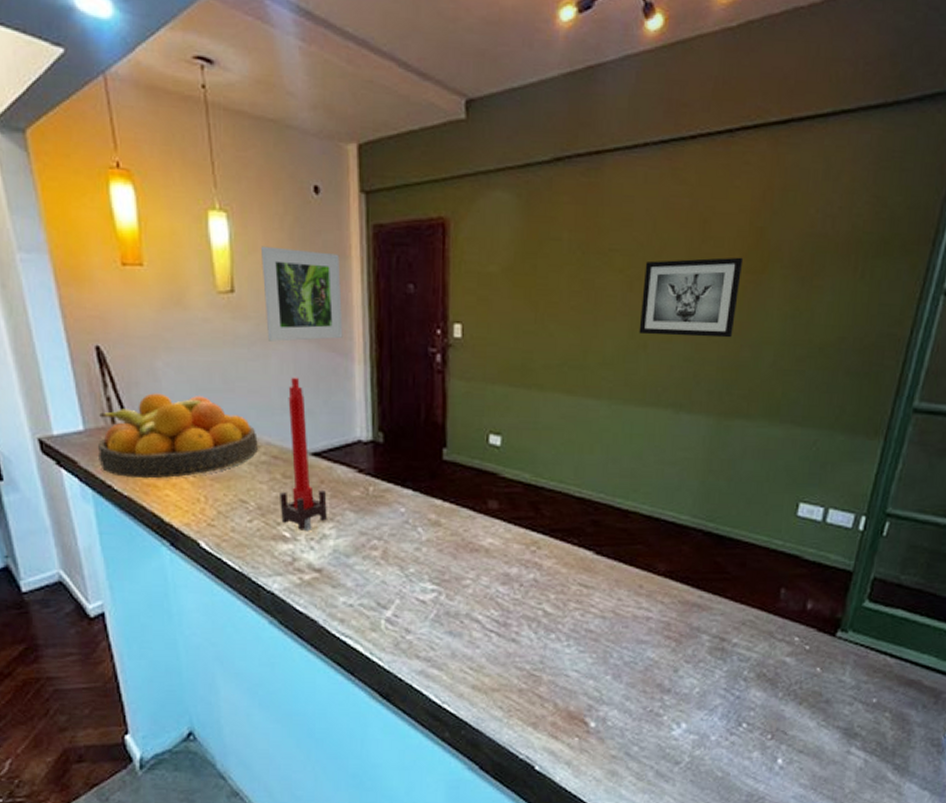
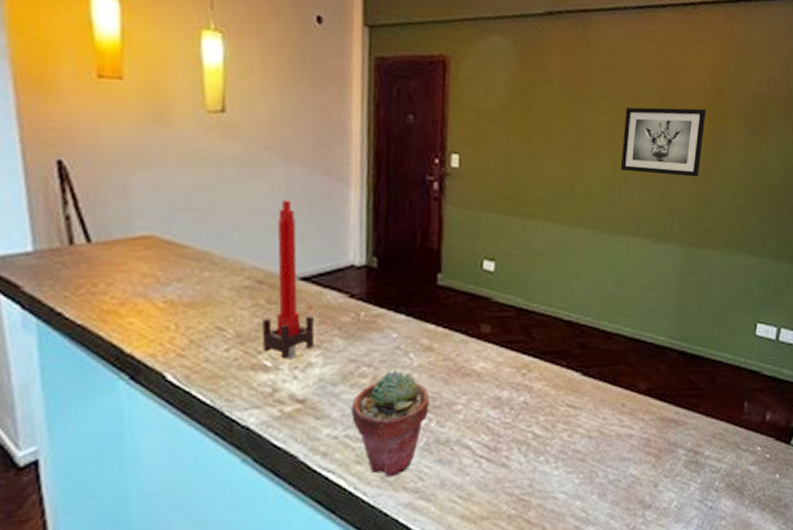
fruit bowl: present [98,393,258,479] -> none [49,212,242,306]
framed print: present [260,246,343,342] -> none [256,69,341,164]
potted succulent: none [364,544,439,646] -> present [350,370,430,478]

